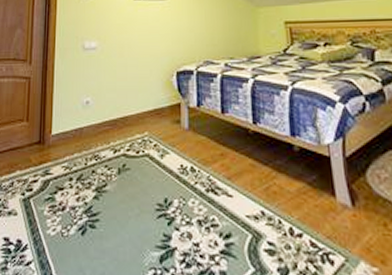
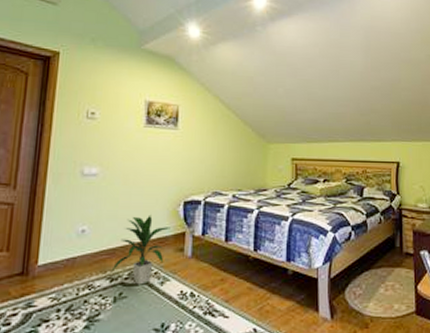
indoor plant: none [114,86,166,157] -> present [111,215,171,285]

